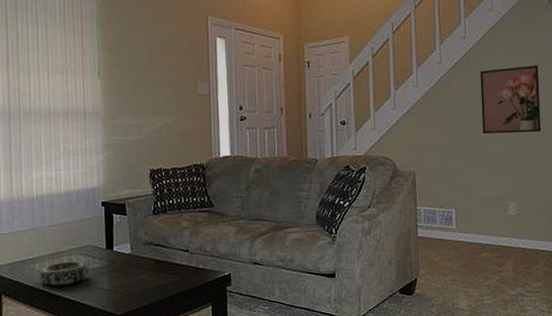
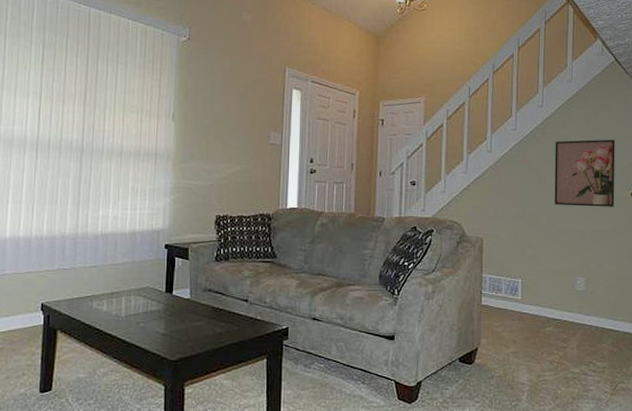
decorative bowl: present [40,261,89,286] -> none [97,301,146,326]

